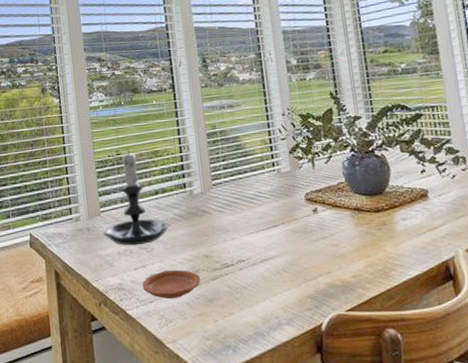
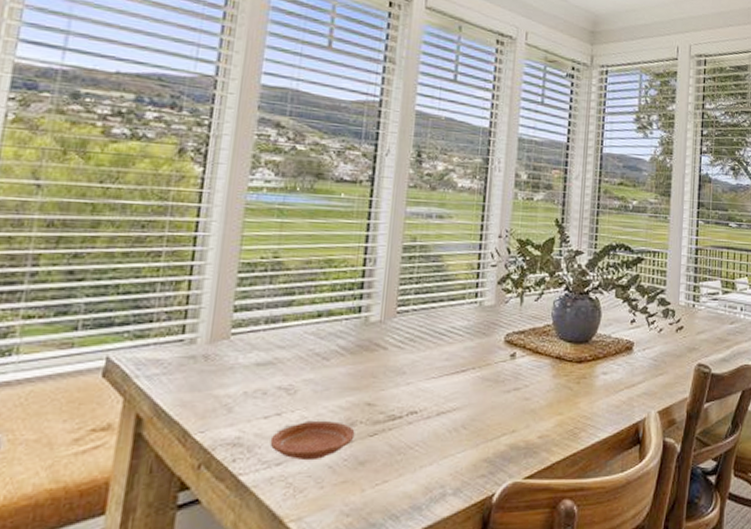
candle holder: present [103,148,169,246] -> none [227,250,327,385]

